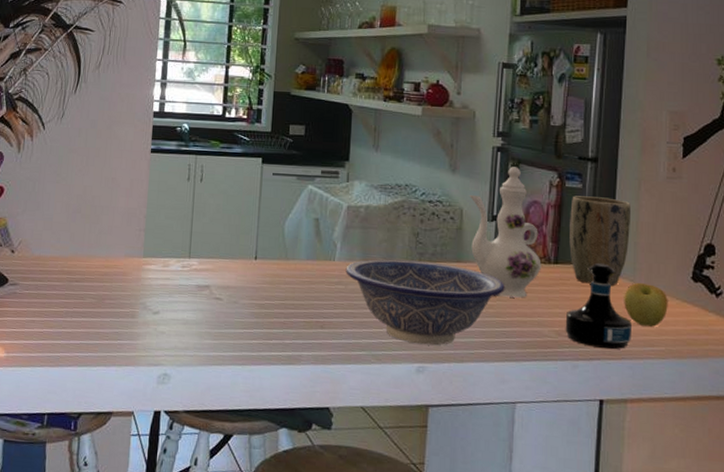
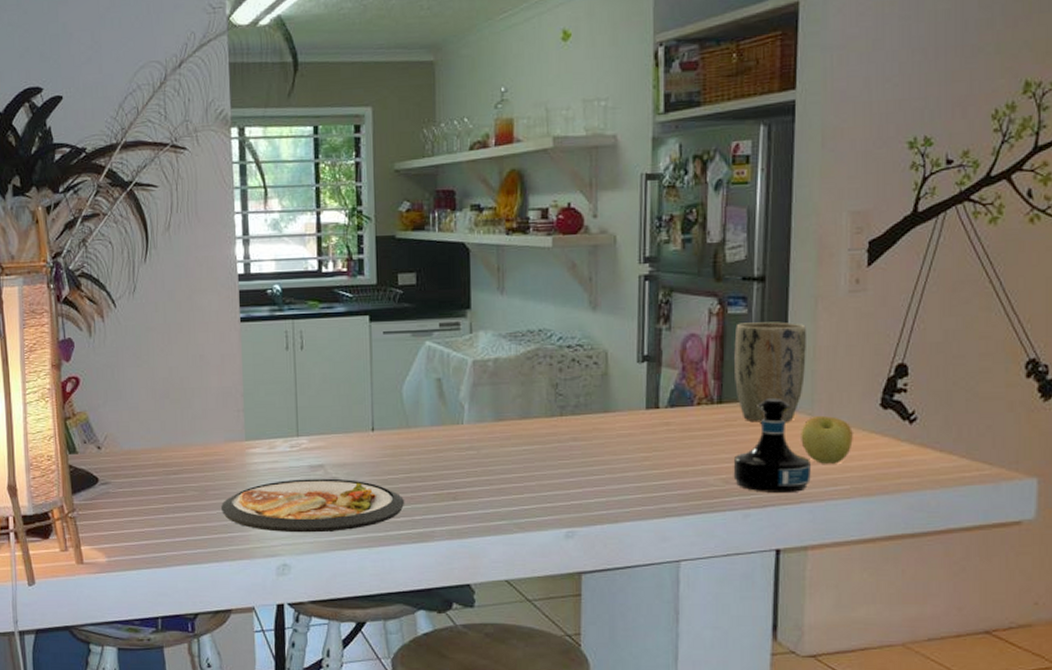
dish: none [114,296,278,348] -> present [221,478,405,533]
decorative bowl: present [345,259,506,346] -> none [476,415,663,508]
ewer: present [469,166,542,298] -> none [614,296,703,446]

